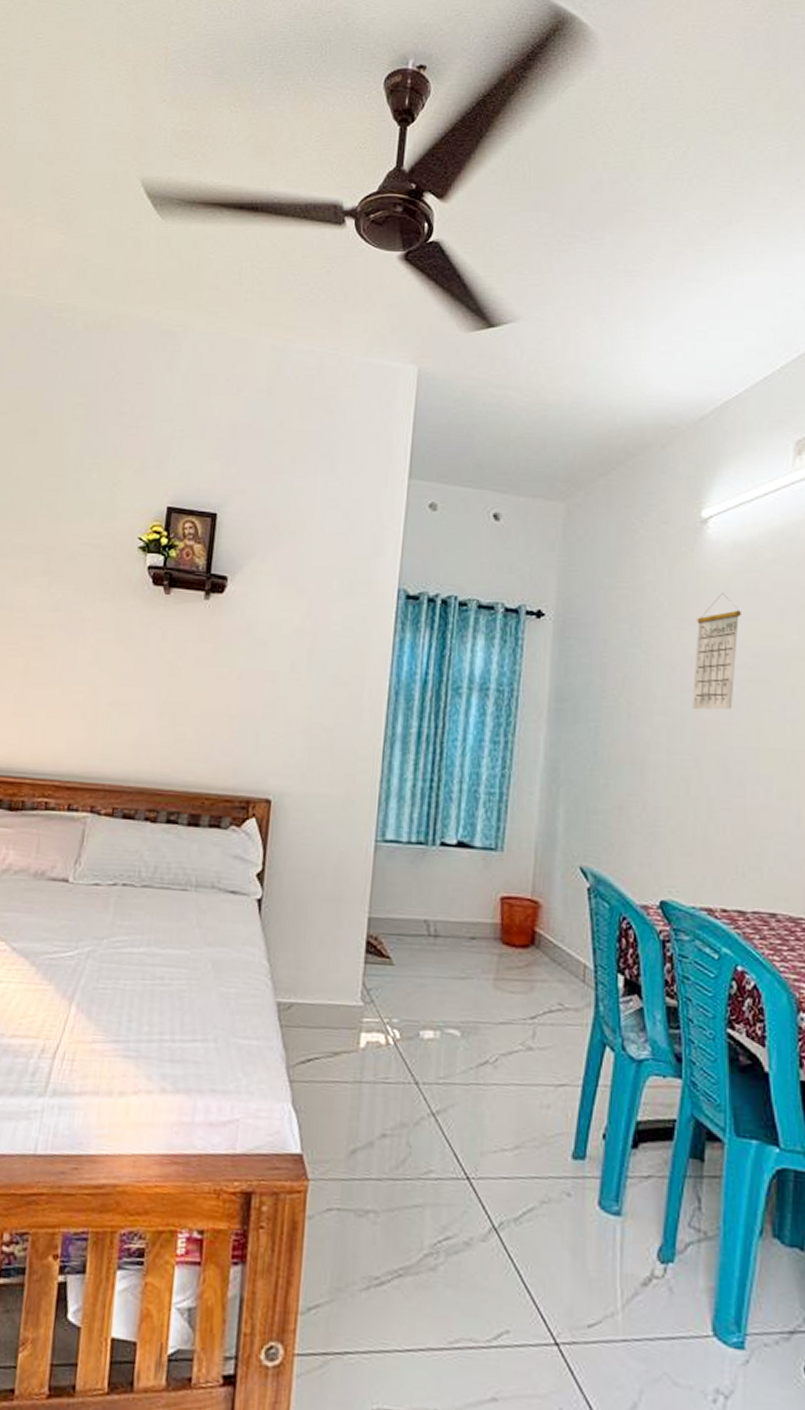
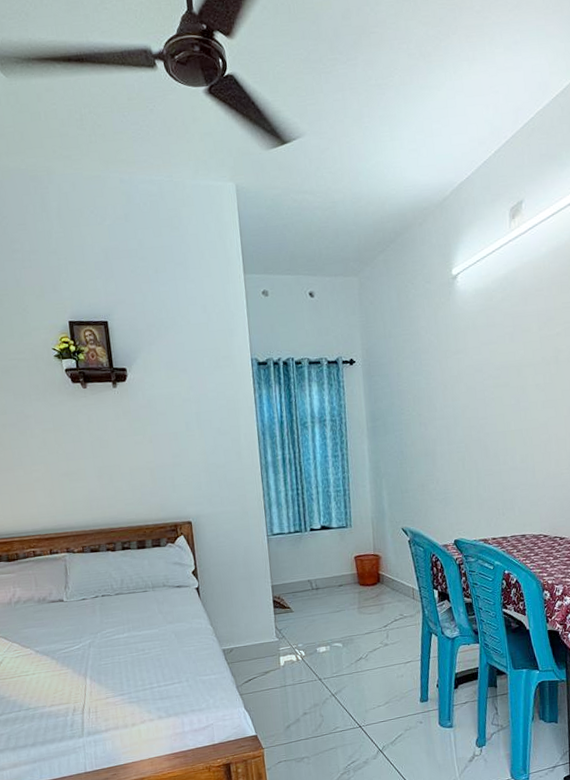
calendar: present [692,592,741,710] -> none [457,327,486,412]

